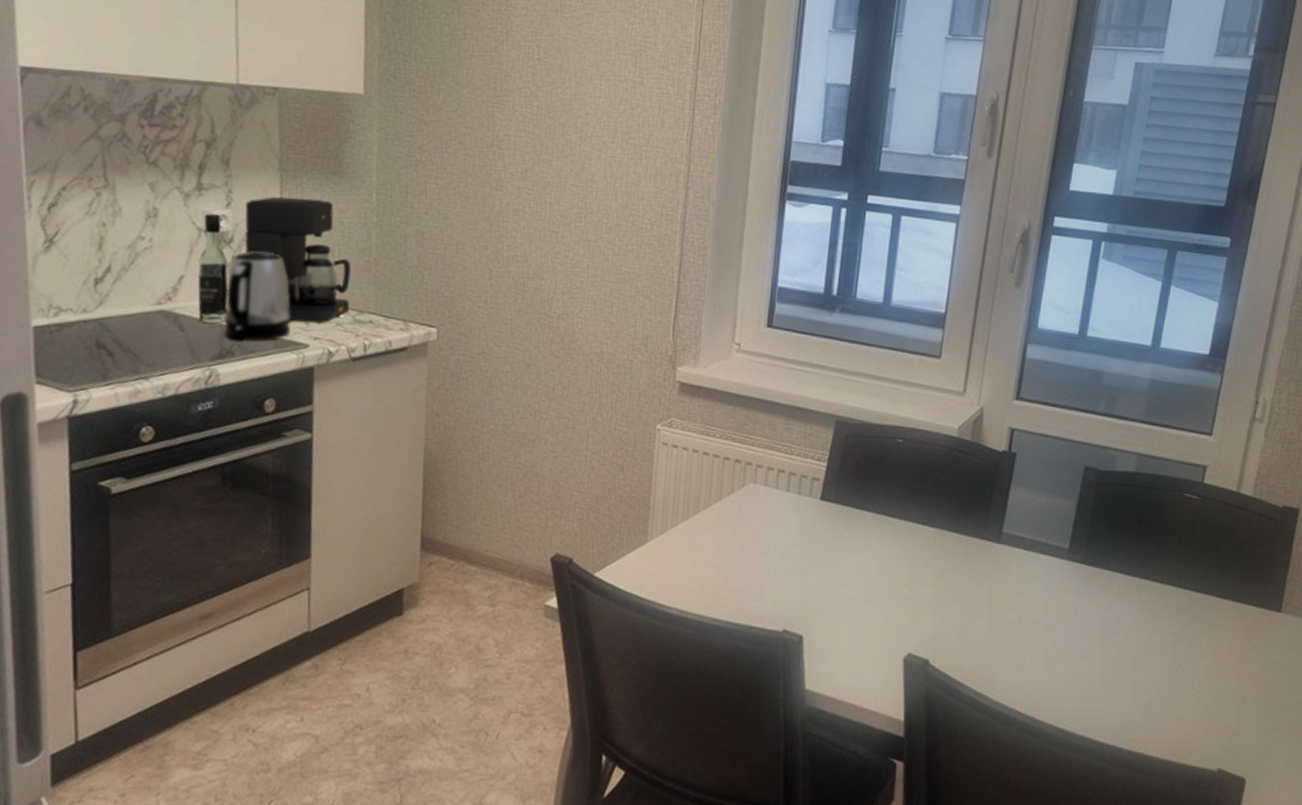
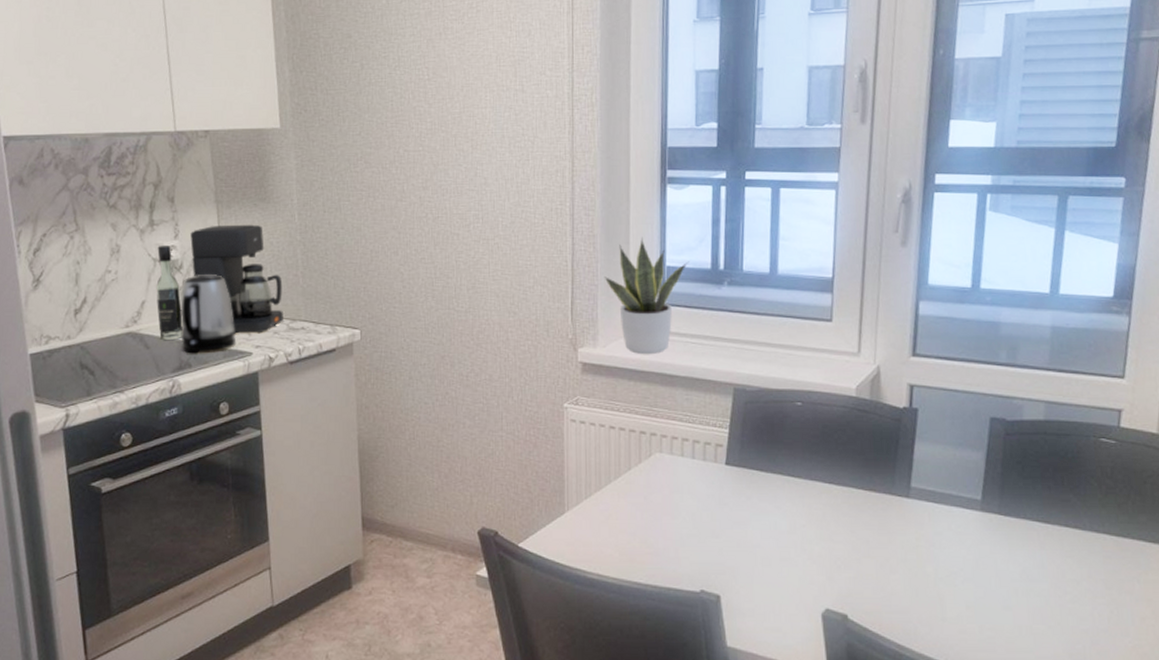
potted plant: none [711,253,802,380] -> present [604,236,689,355]

